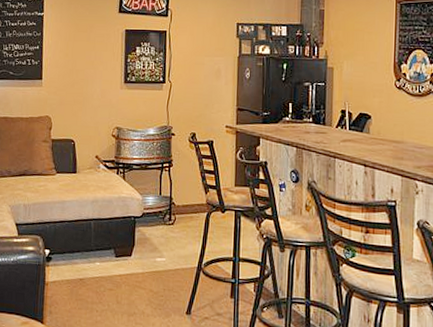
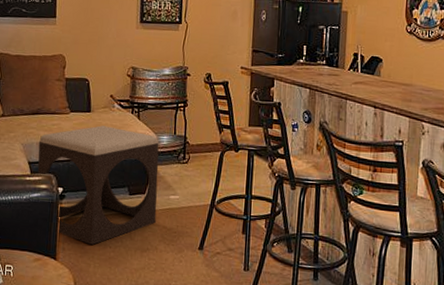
footstool: none [24,186,145,308] -> present [37,125,159,245]

